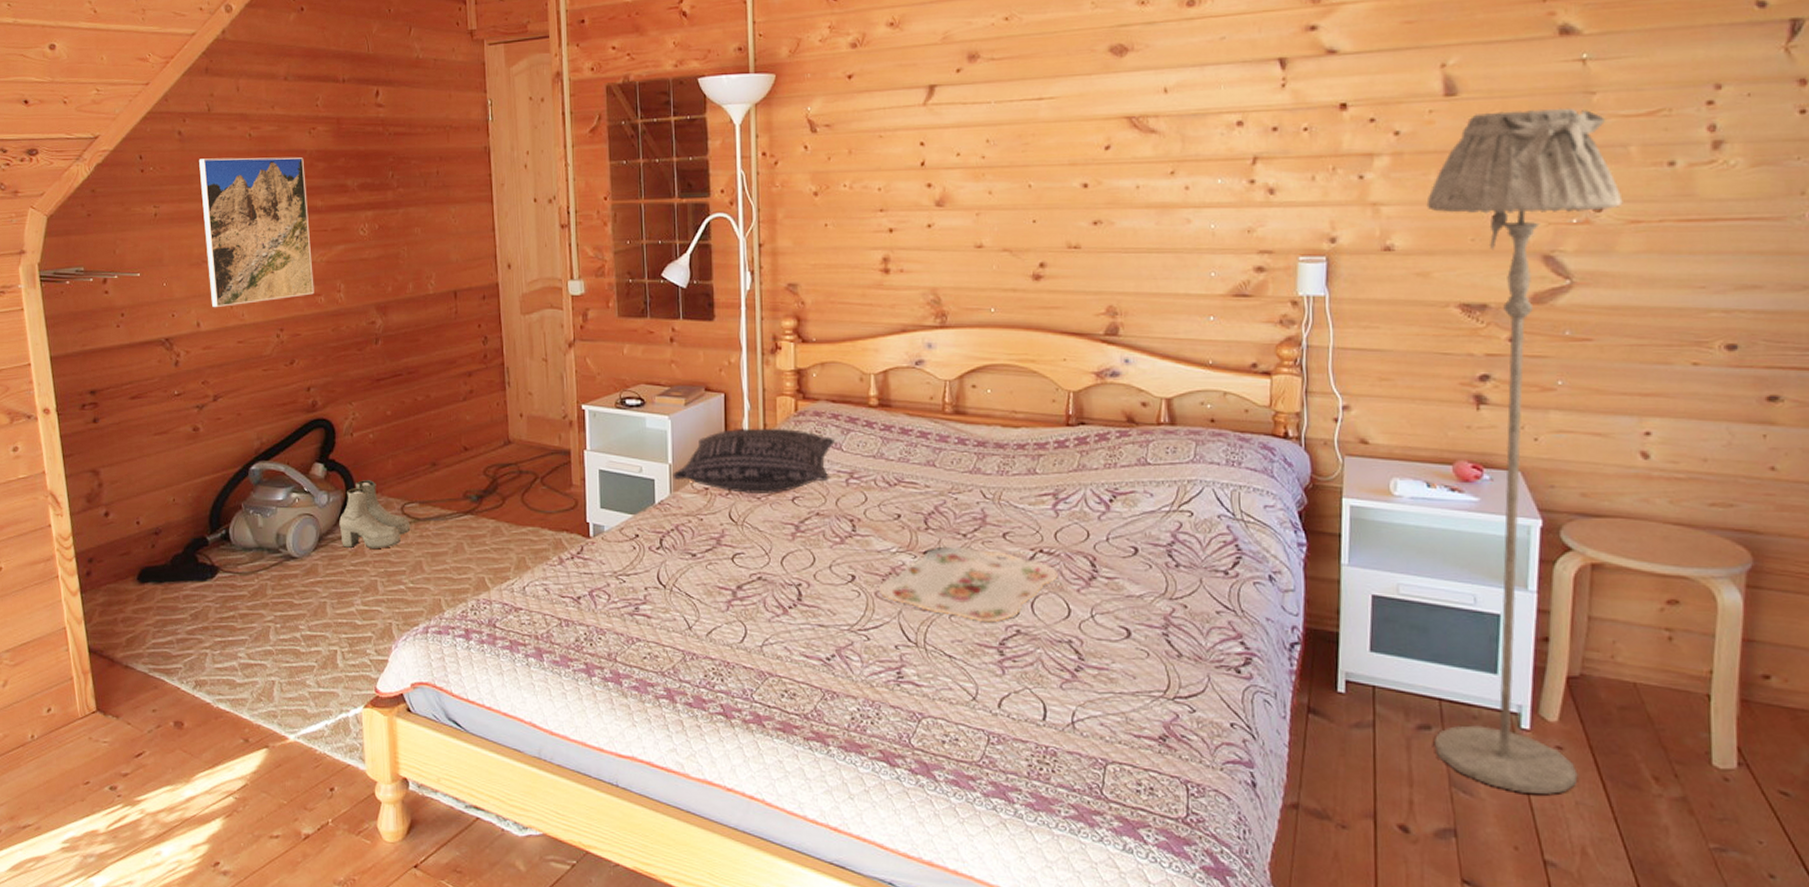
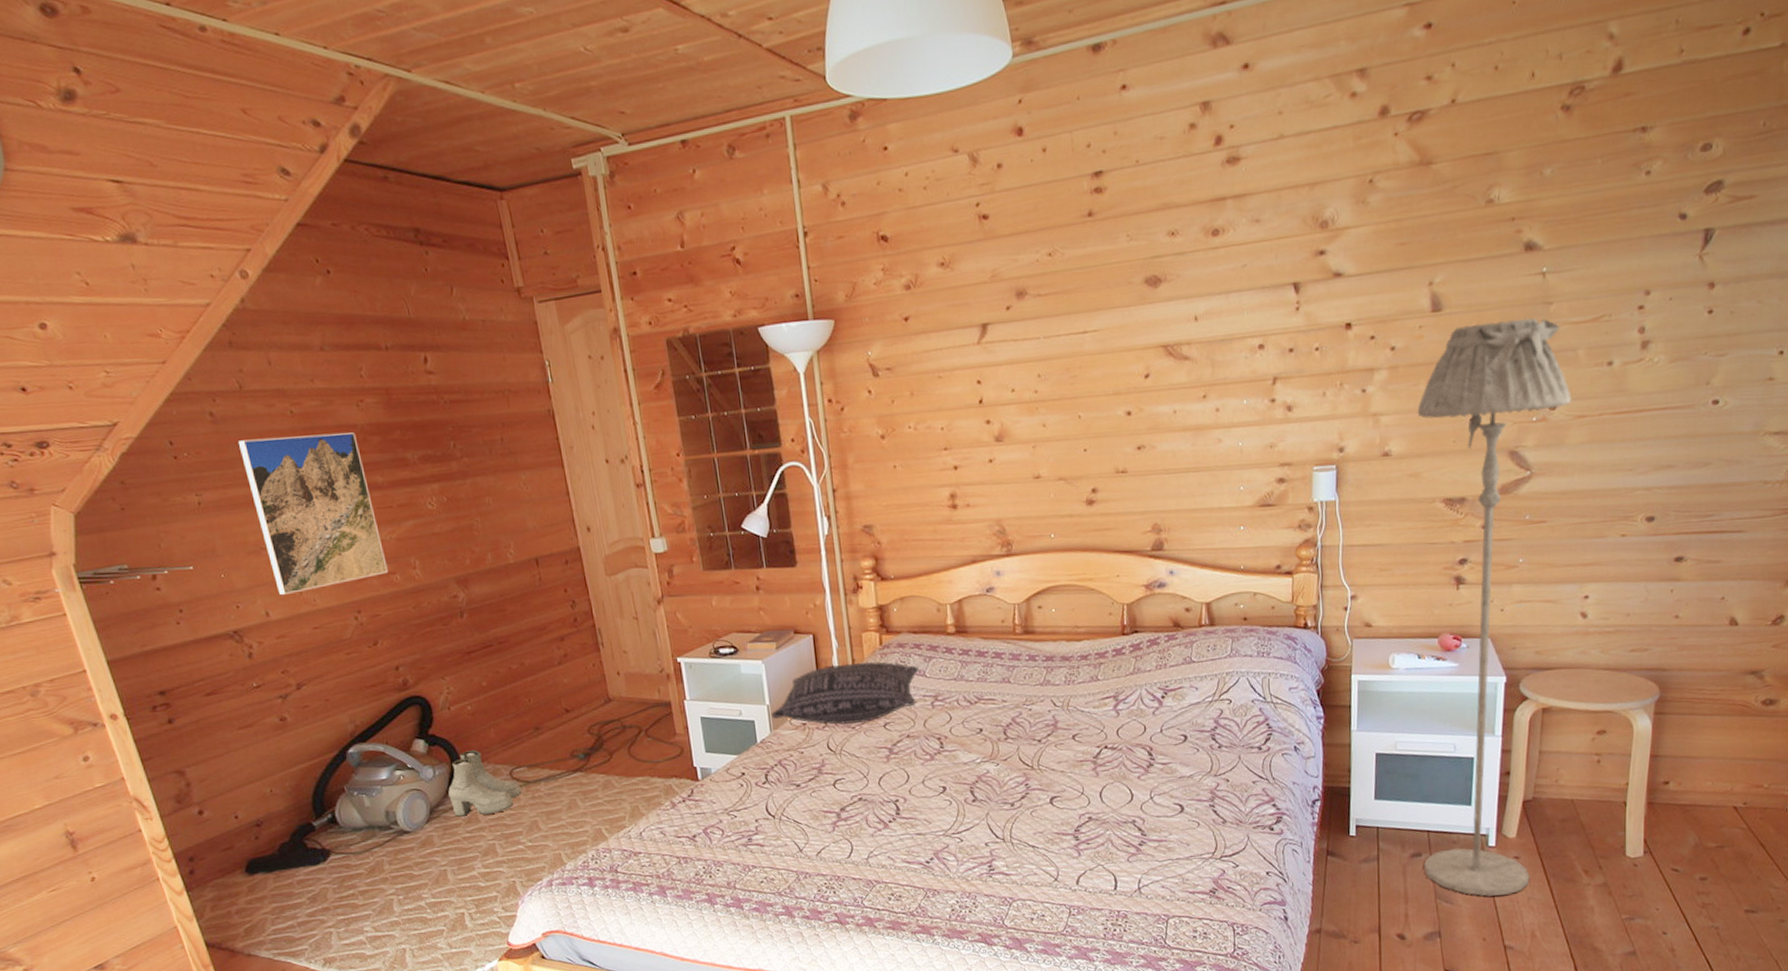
serving tray: present [878,547,1058,623] -> none [967,750,1121,814]

